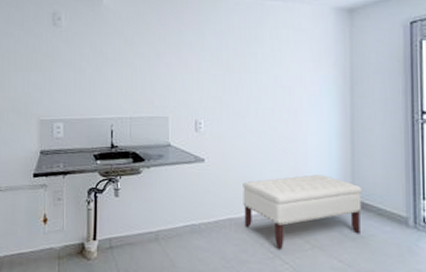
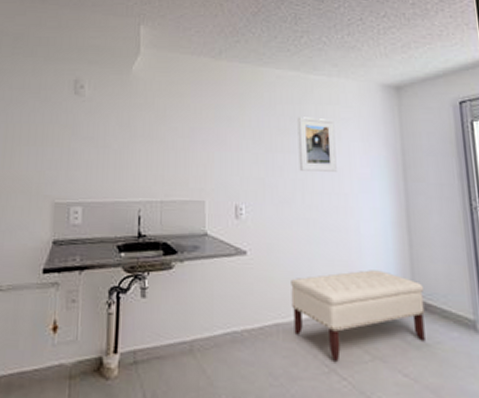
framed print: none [253,40,288,90] -> present [297,117,337,172]

